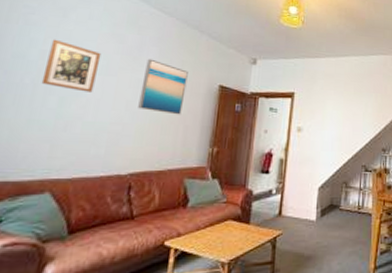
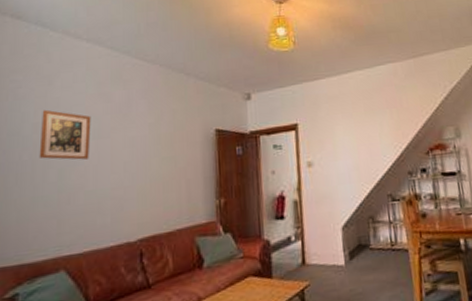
wall art: present [138,59,188,115] -> none [136,113,182,170]

